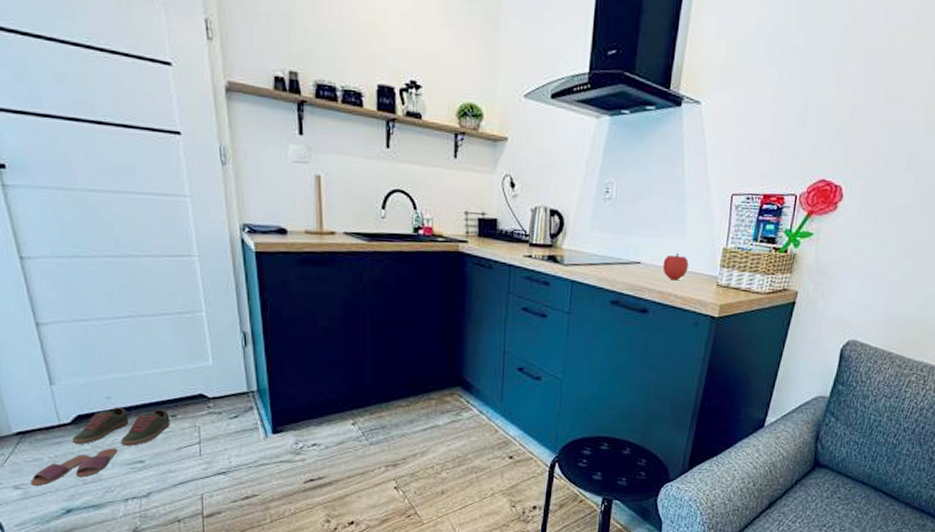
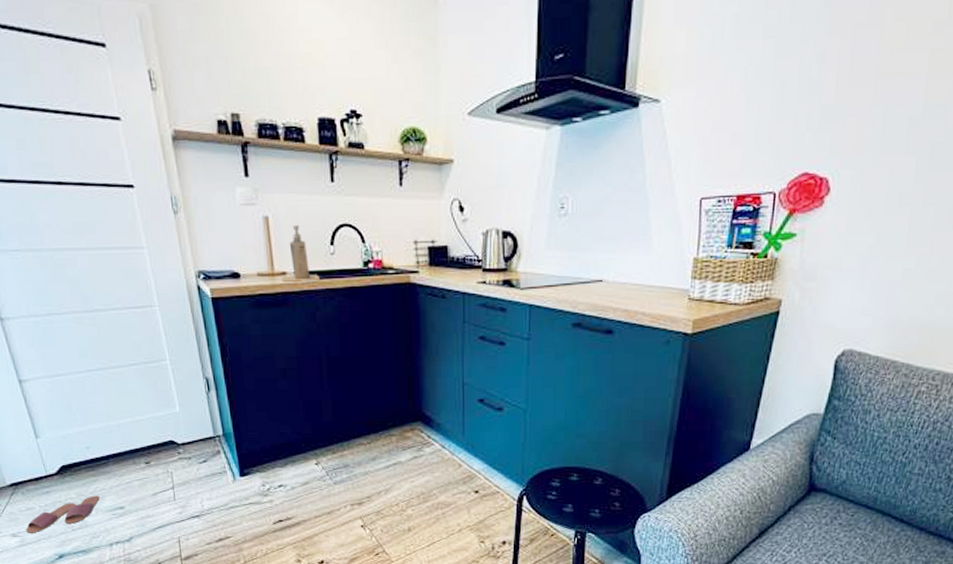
shoe: present [72,407,170,446] -> none [58,456,145,493]
soap dispenser: none [330,187,369,243] -> present [281,225,320,283]
fruit: present [662,253,689,281] -> none [627,268,656,297]

